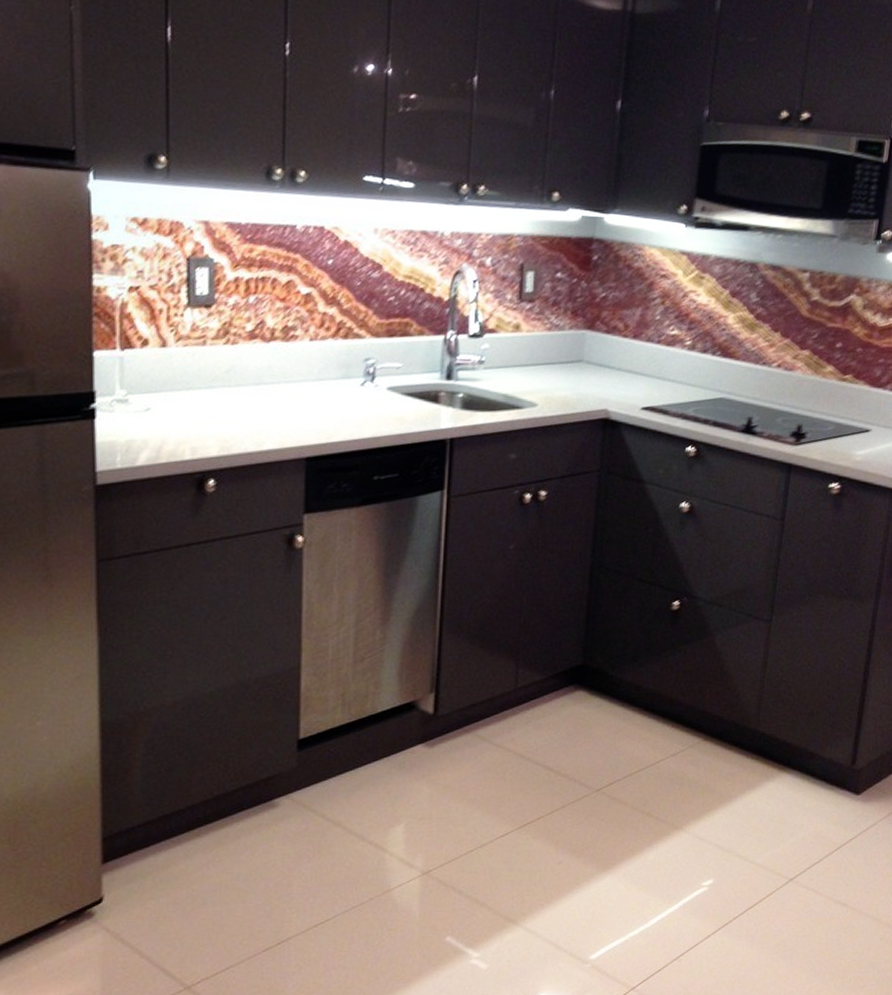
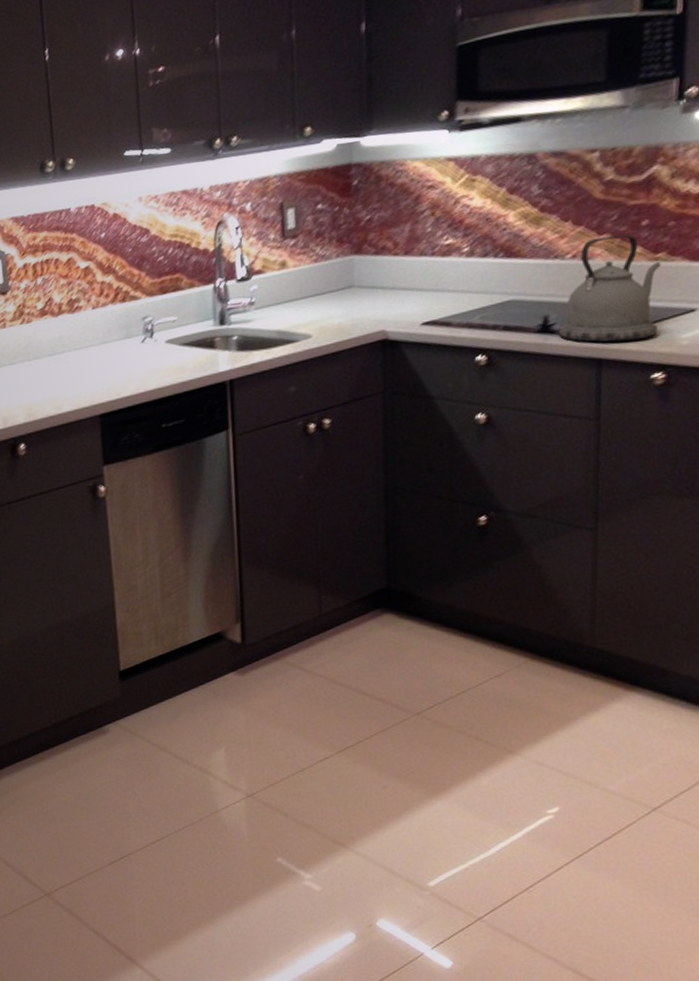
kettle: none [759,352,848,451] -> present [558,234,662,342]

